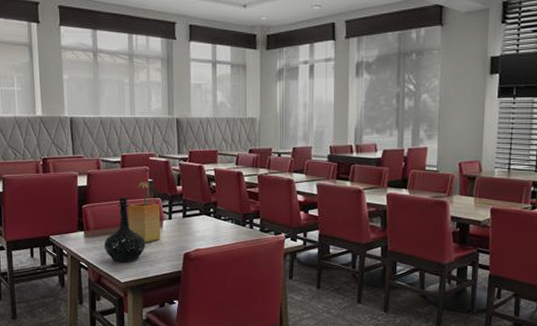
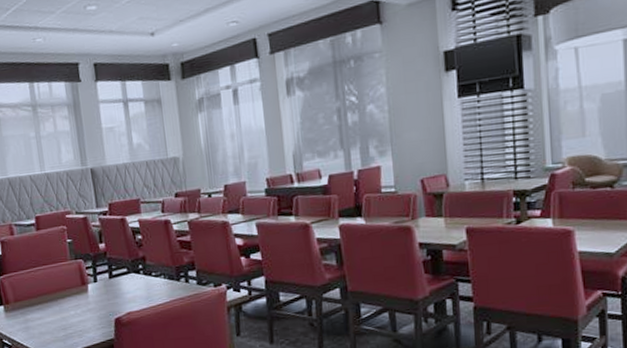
bottle: present [103,196,146,263] -> none [26,262,72,337]
potted plant: present [127,182,161,242] -> none [47,243,88,310]

